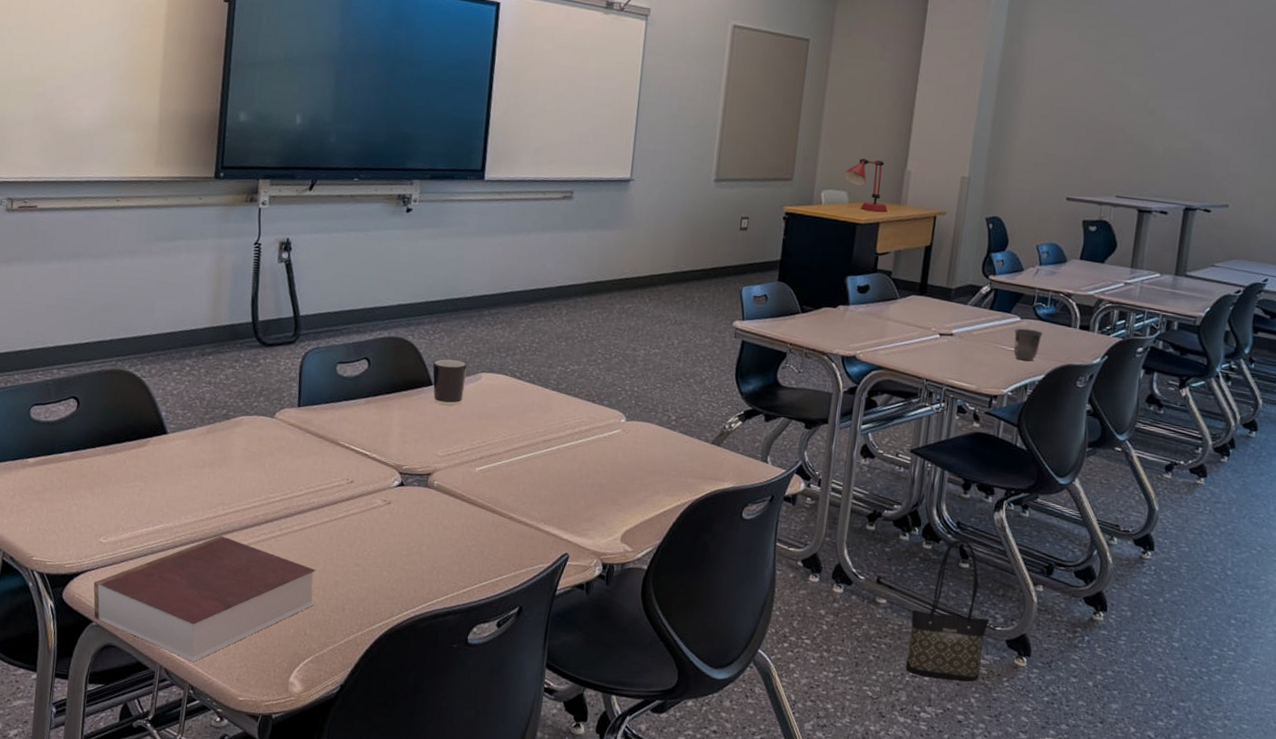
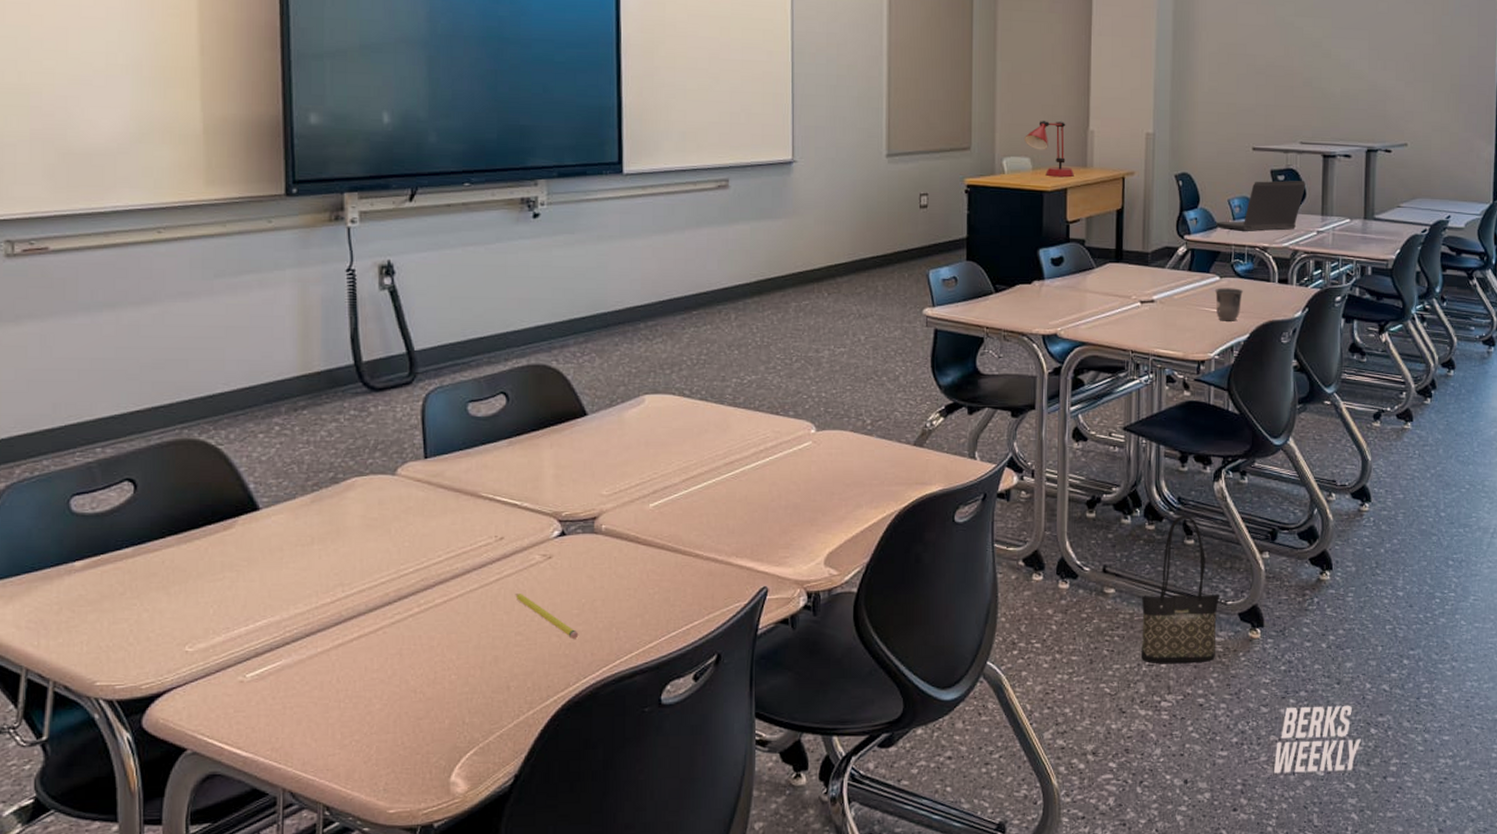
book: present [93,535,316,662] -> none [182,622,473,778]
pencil: none [357,530,406,576] -> present [515,594,579,639]
mug: present [432,358,467,406] -> none [584,382,626,437]
laptop computer: none [1021,229,1118,280] -> present [1215,180,1305,231]

